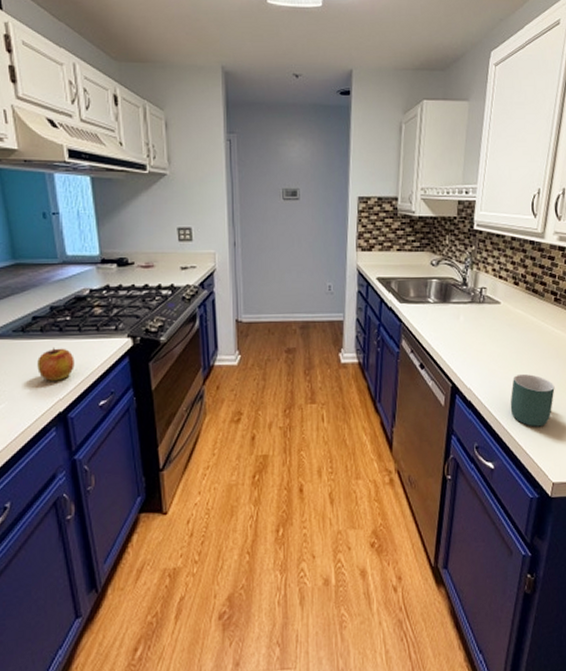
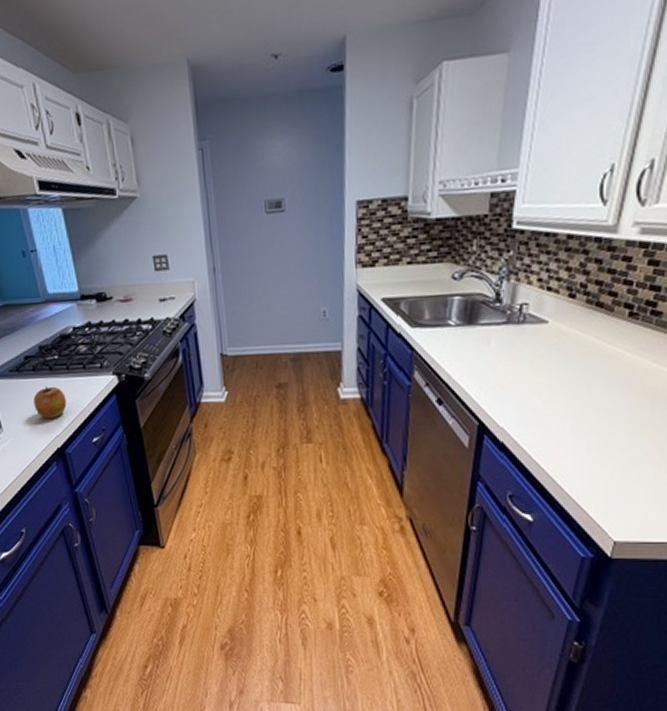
mug: present [510,373,555,427] -> none [557,409,624,475]

